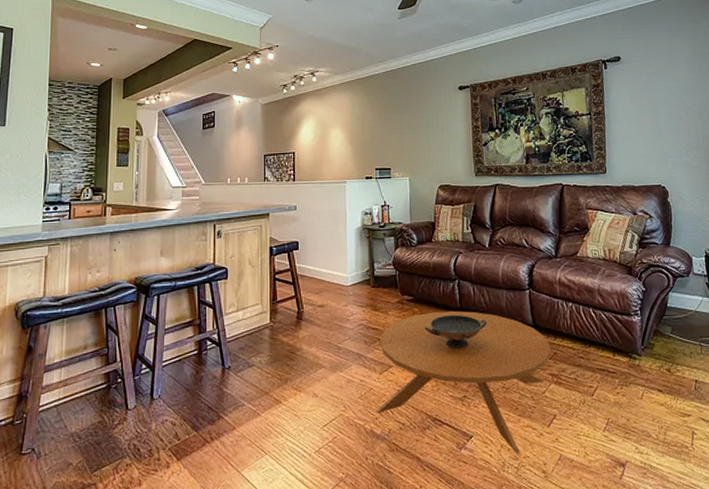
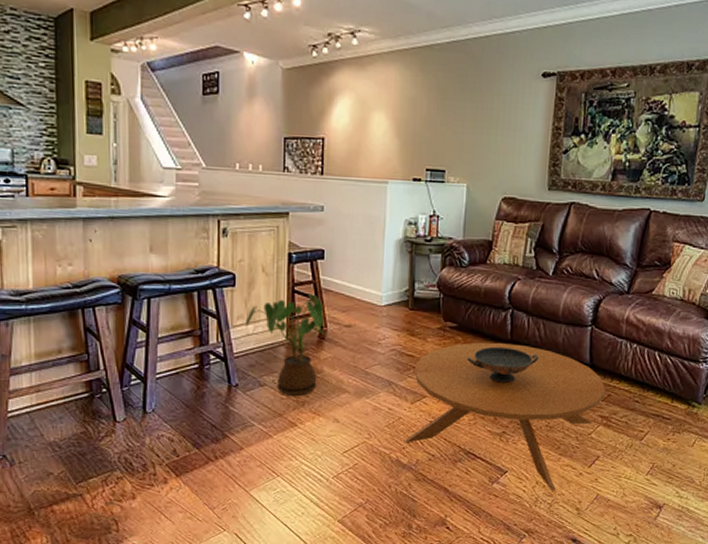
house plant: none [237,279,303,374] -> present [246,292,326,396]

